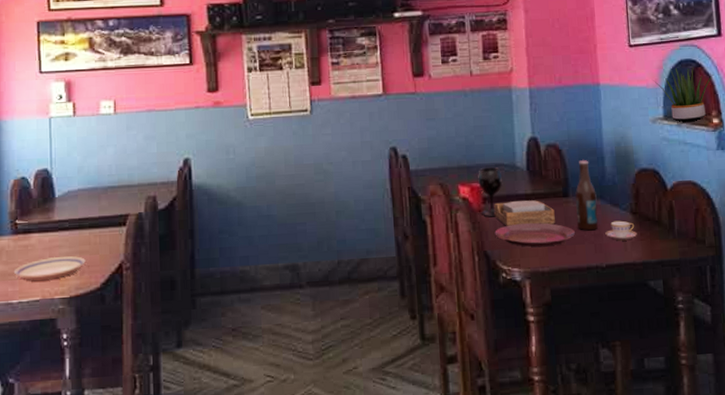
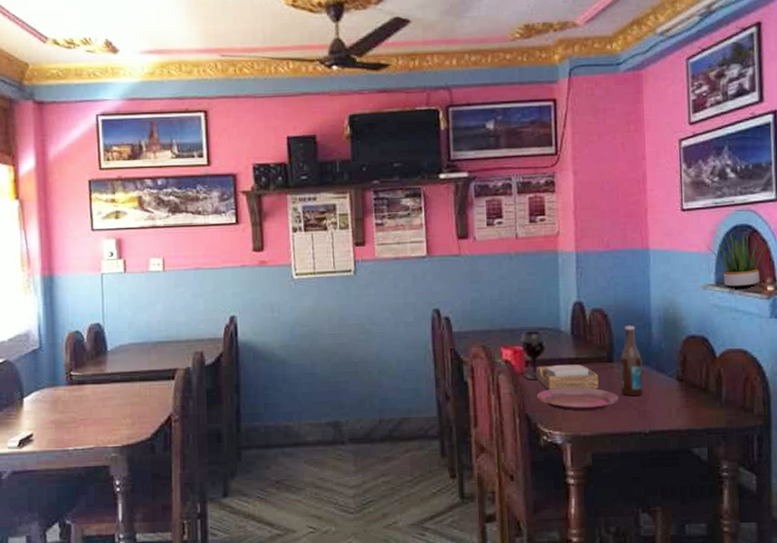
plate: present [13,256,86,281] -> none [69,407,136,429]
teacup: present [605,220,638,241] -> none [650,387,684,408]

